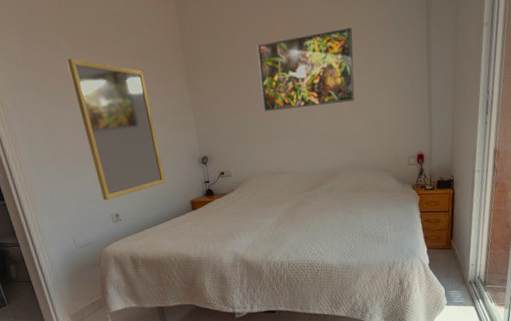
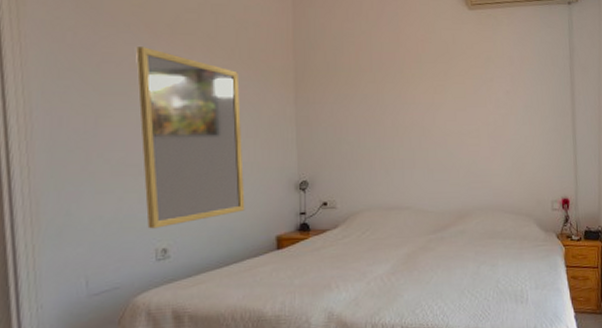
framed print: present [257,27,355,112] -> none [385,57,494,136]

